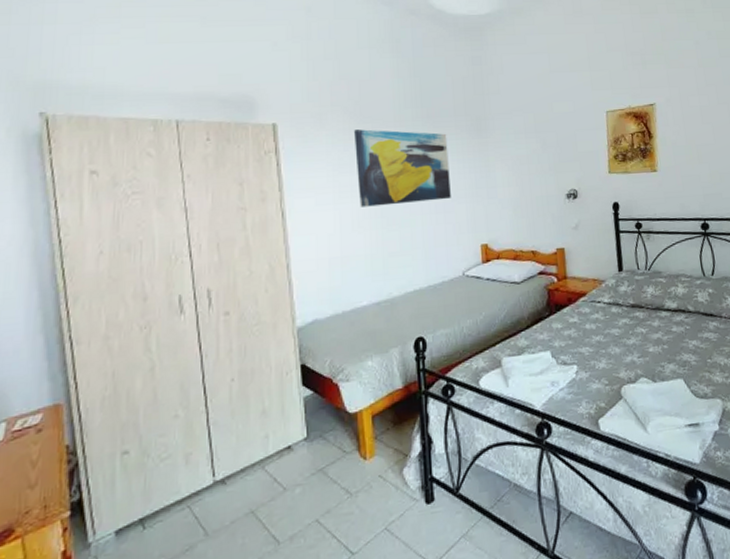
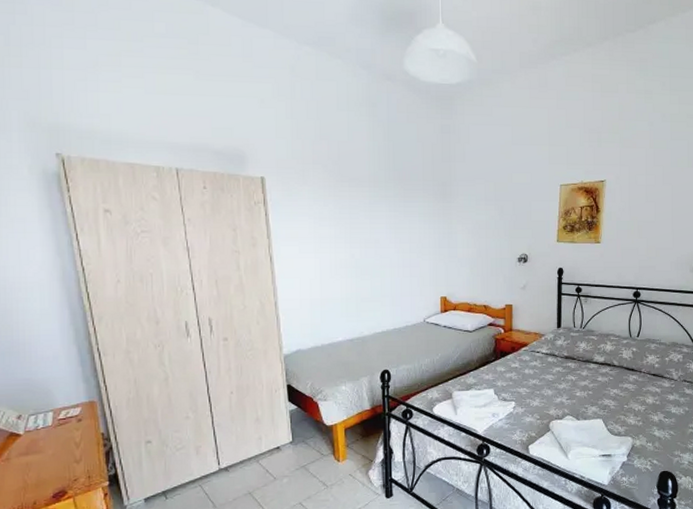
wall art: present [354,129,451,207] -> none [333,187,417,257]

